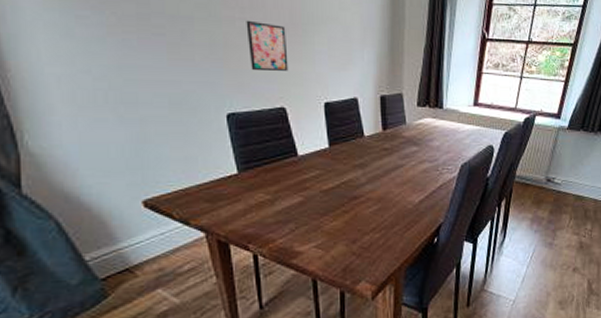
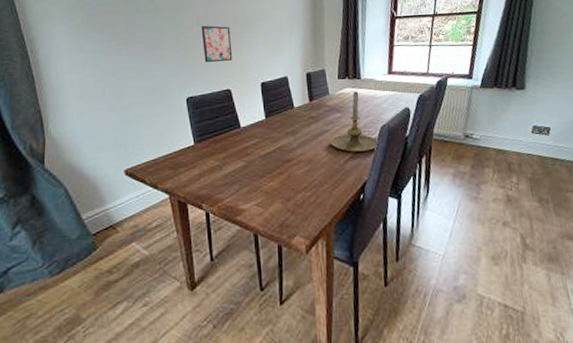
candle holder: none [405,122,458,191] -> present [330,91,379,152]

